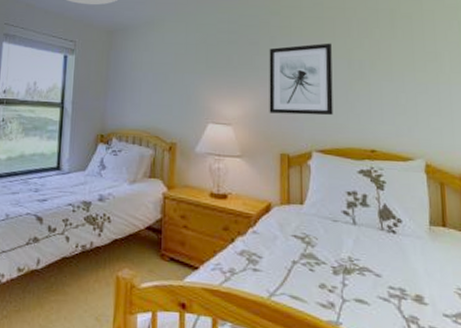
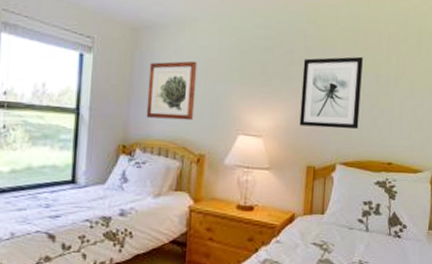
wall art: none [121,56,166,111] -> present [146,61,198,121]

